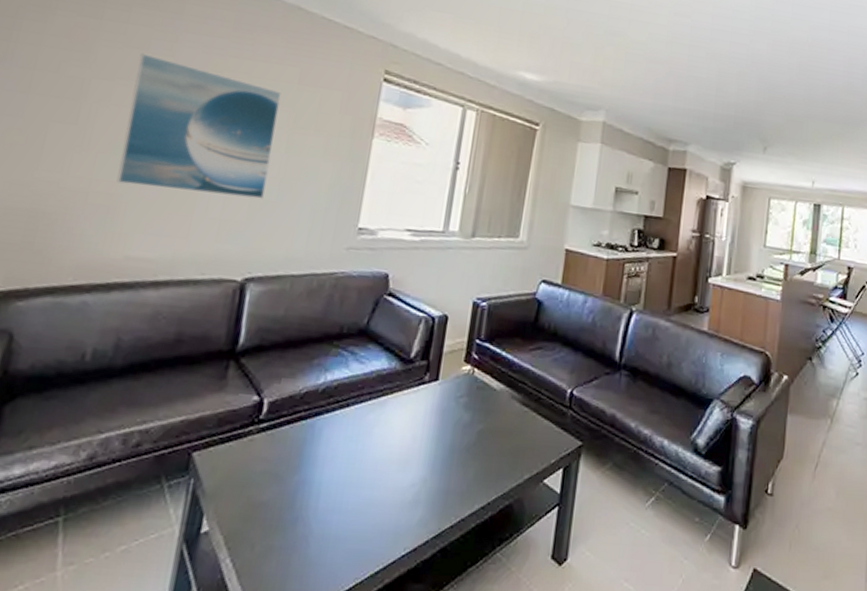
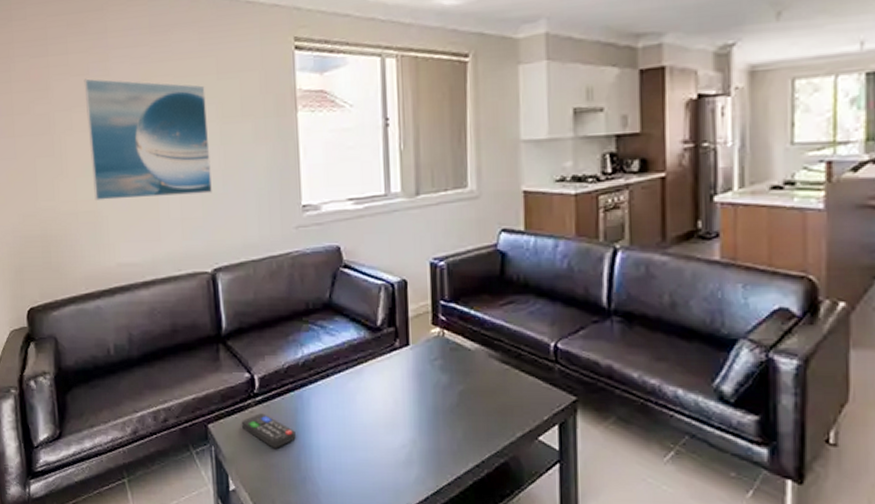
remote control: none [234,442,298,484] -> present [241,413,296,448]

